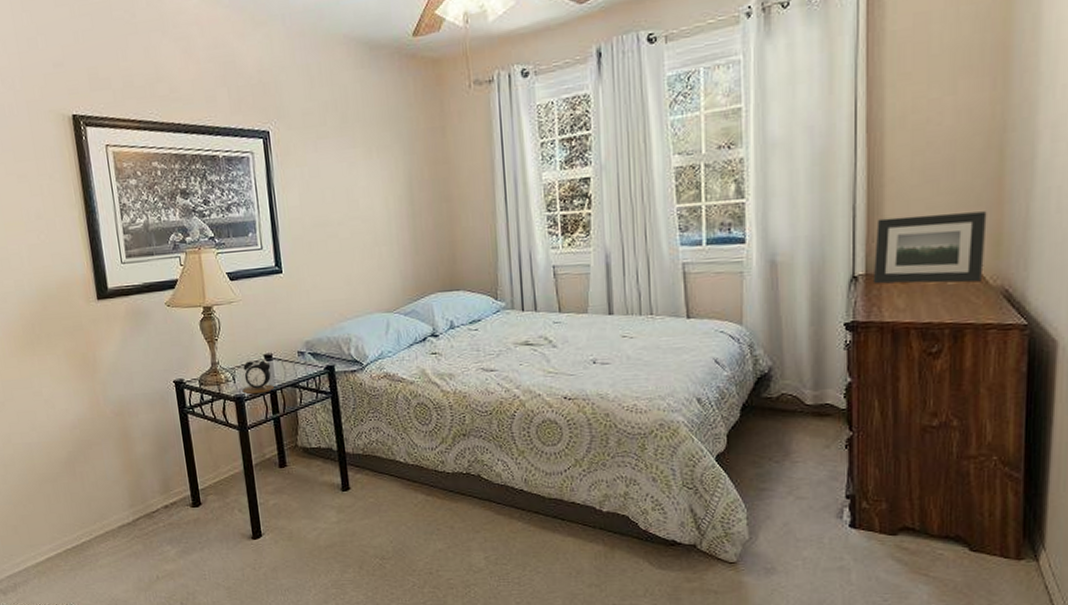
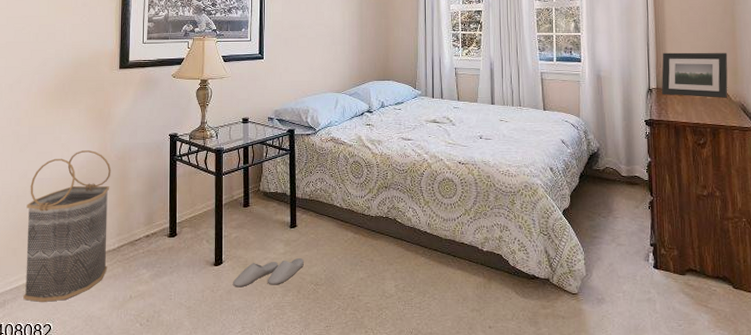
basket: none [17,406,125,585] -> present [23,150,111,302]
alarm clock: present [242,357,275,395] -> none [222,120,248,148]
slippers: none [278,526,364,564] -> present [233,257,304,288]

